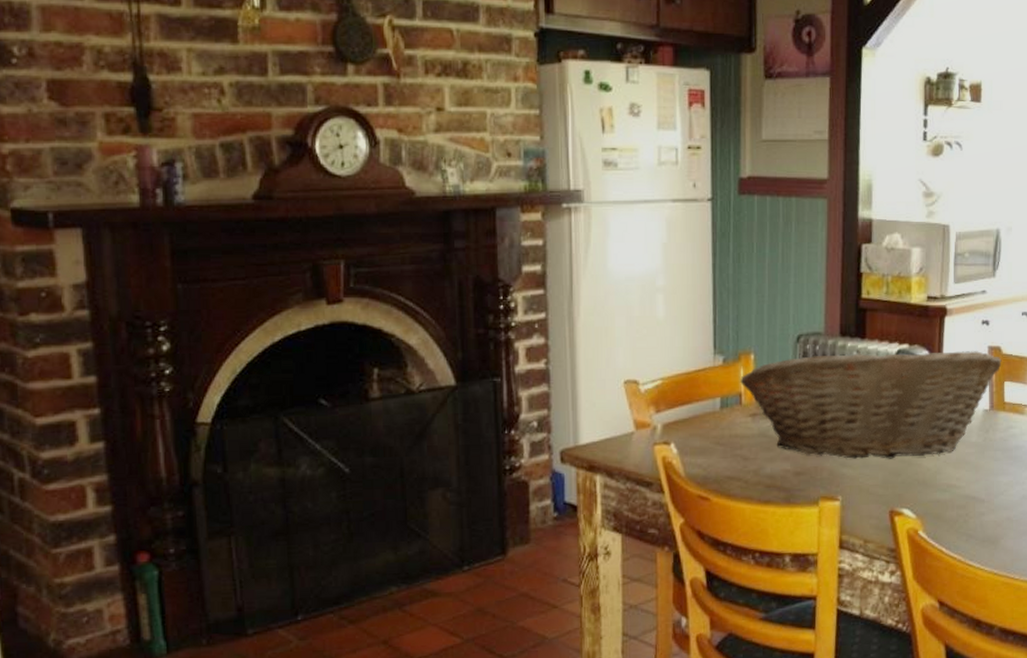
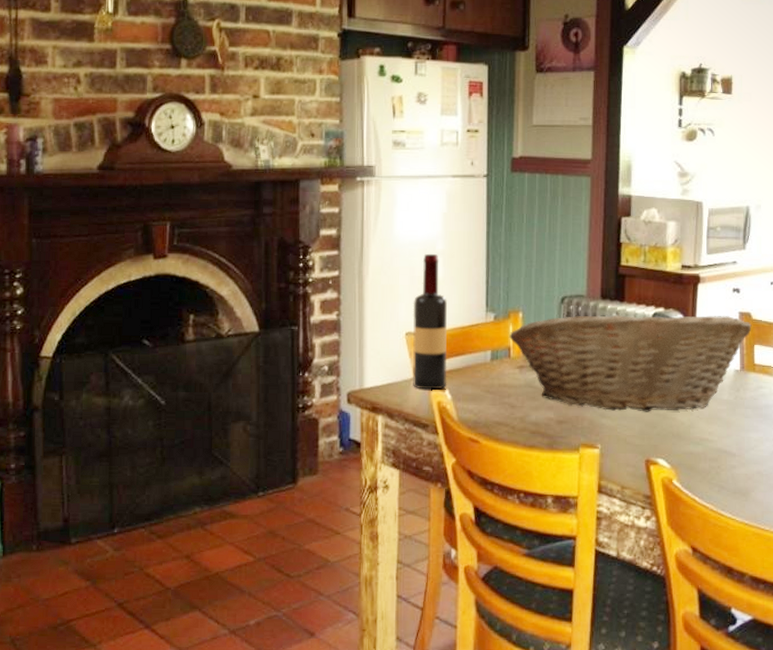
wine bottle: none [631,290,672,444] -> present [412,253,447,390]

